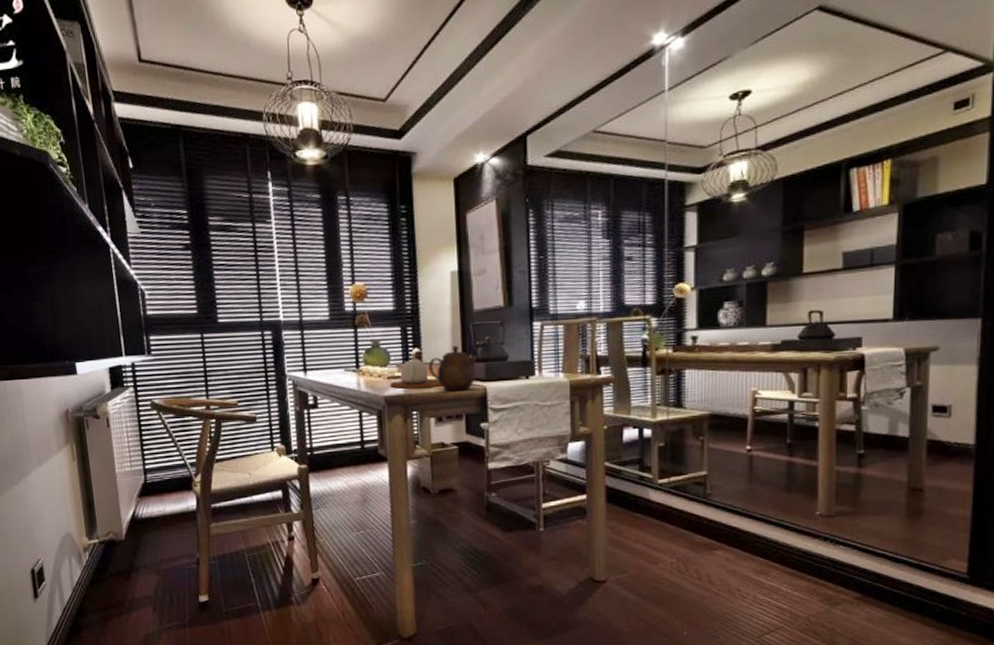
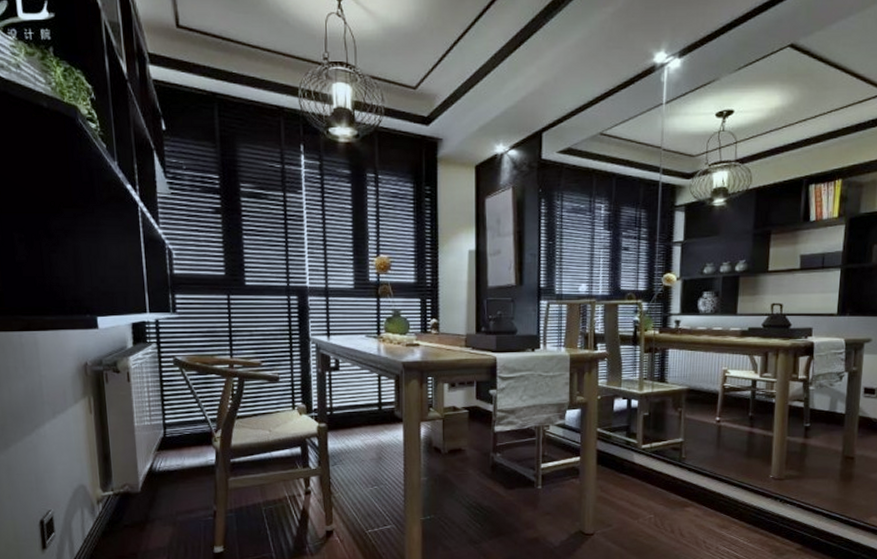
tea set: present [390,356,441,389] -> none [409,326,456,357]
teapot: present [428,345,477,392] -> none [444,318,489,360]

